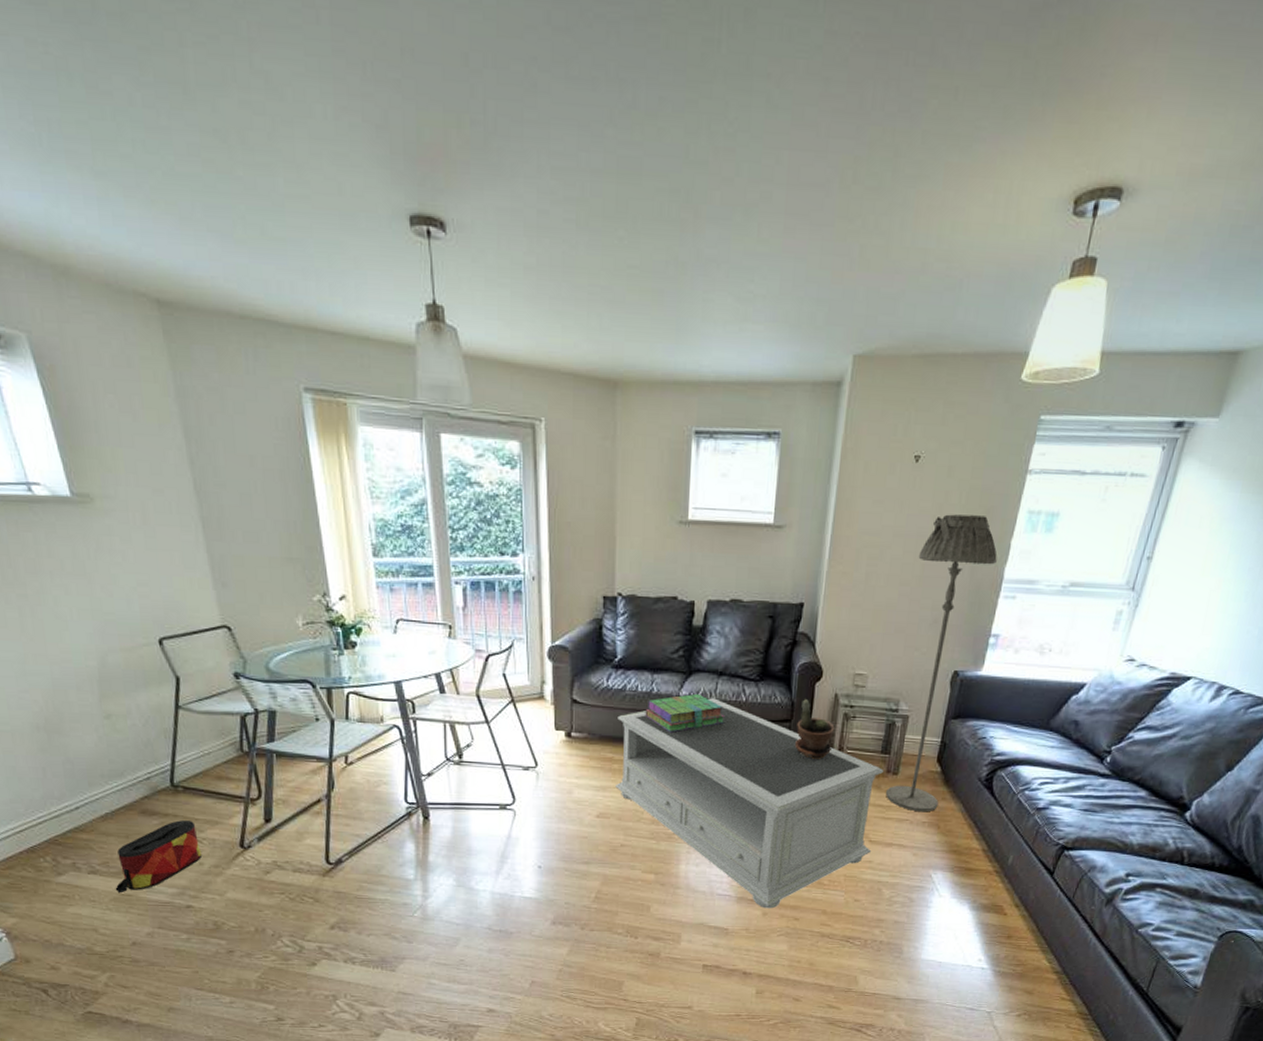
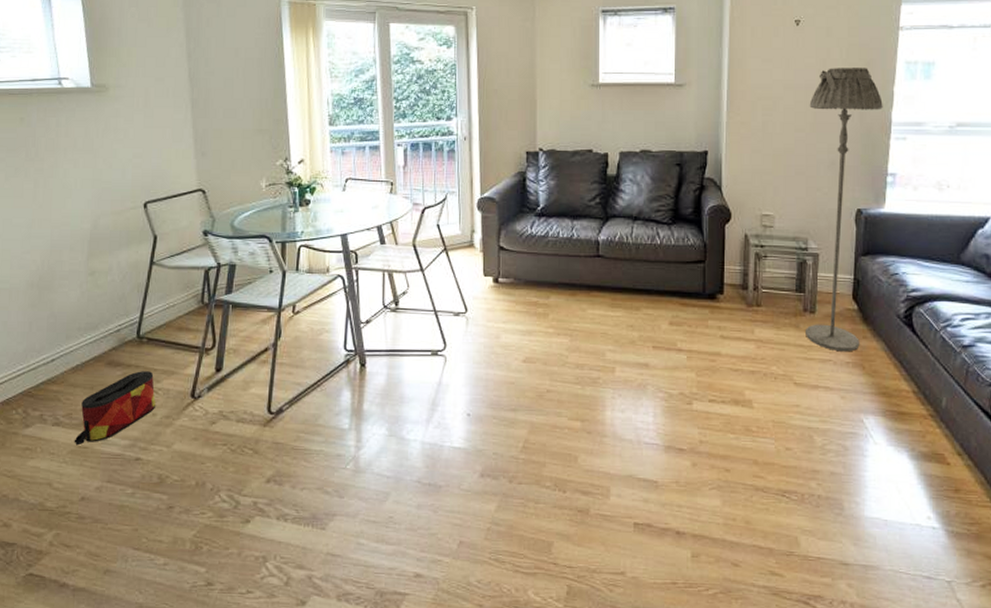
coffee table: present [615,698,883,909] -> none [540,242,800,459]
stack of books: present [645,693,726,733] -> none [566,238,642,276]
potted plant: present [795,699,835,759] -> none [711,240,748,299]

